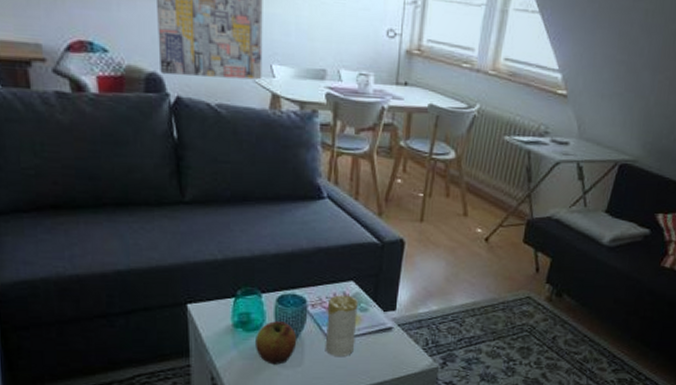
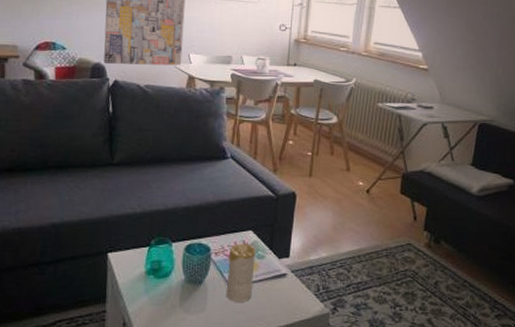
apple: present [256,321,297,365] -> none [164,268,201,310]

